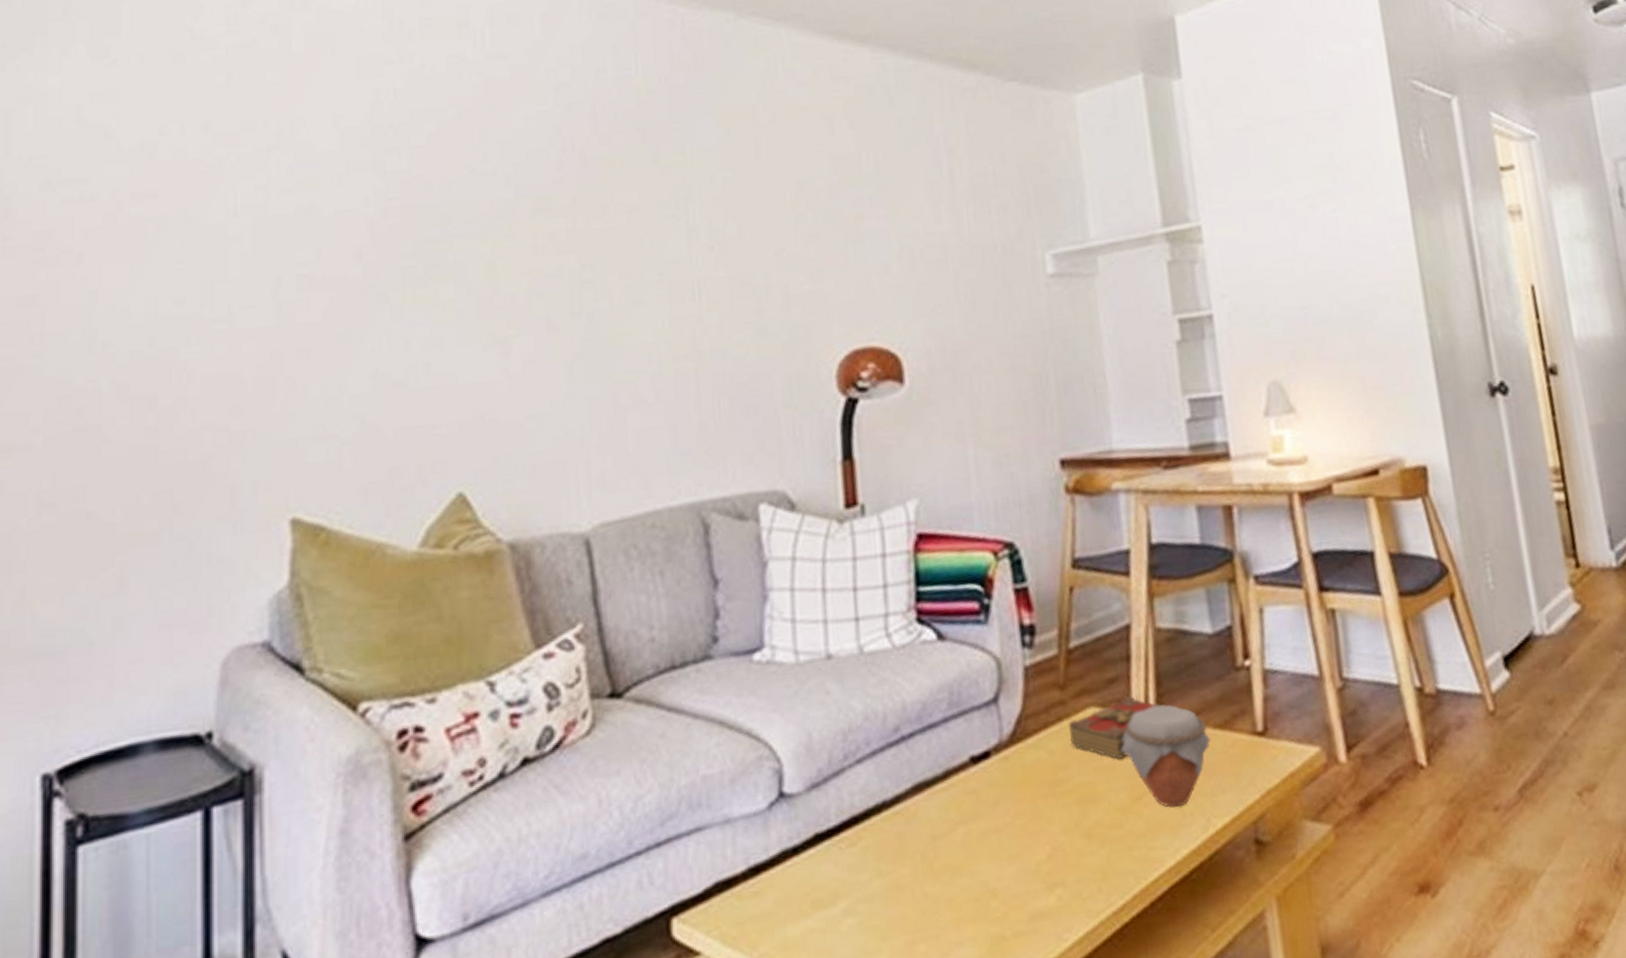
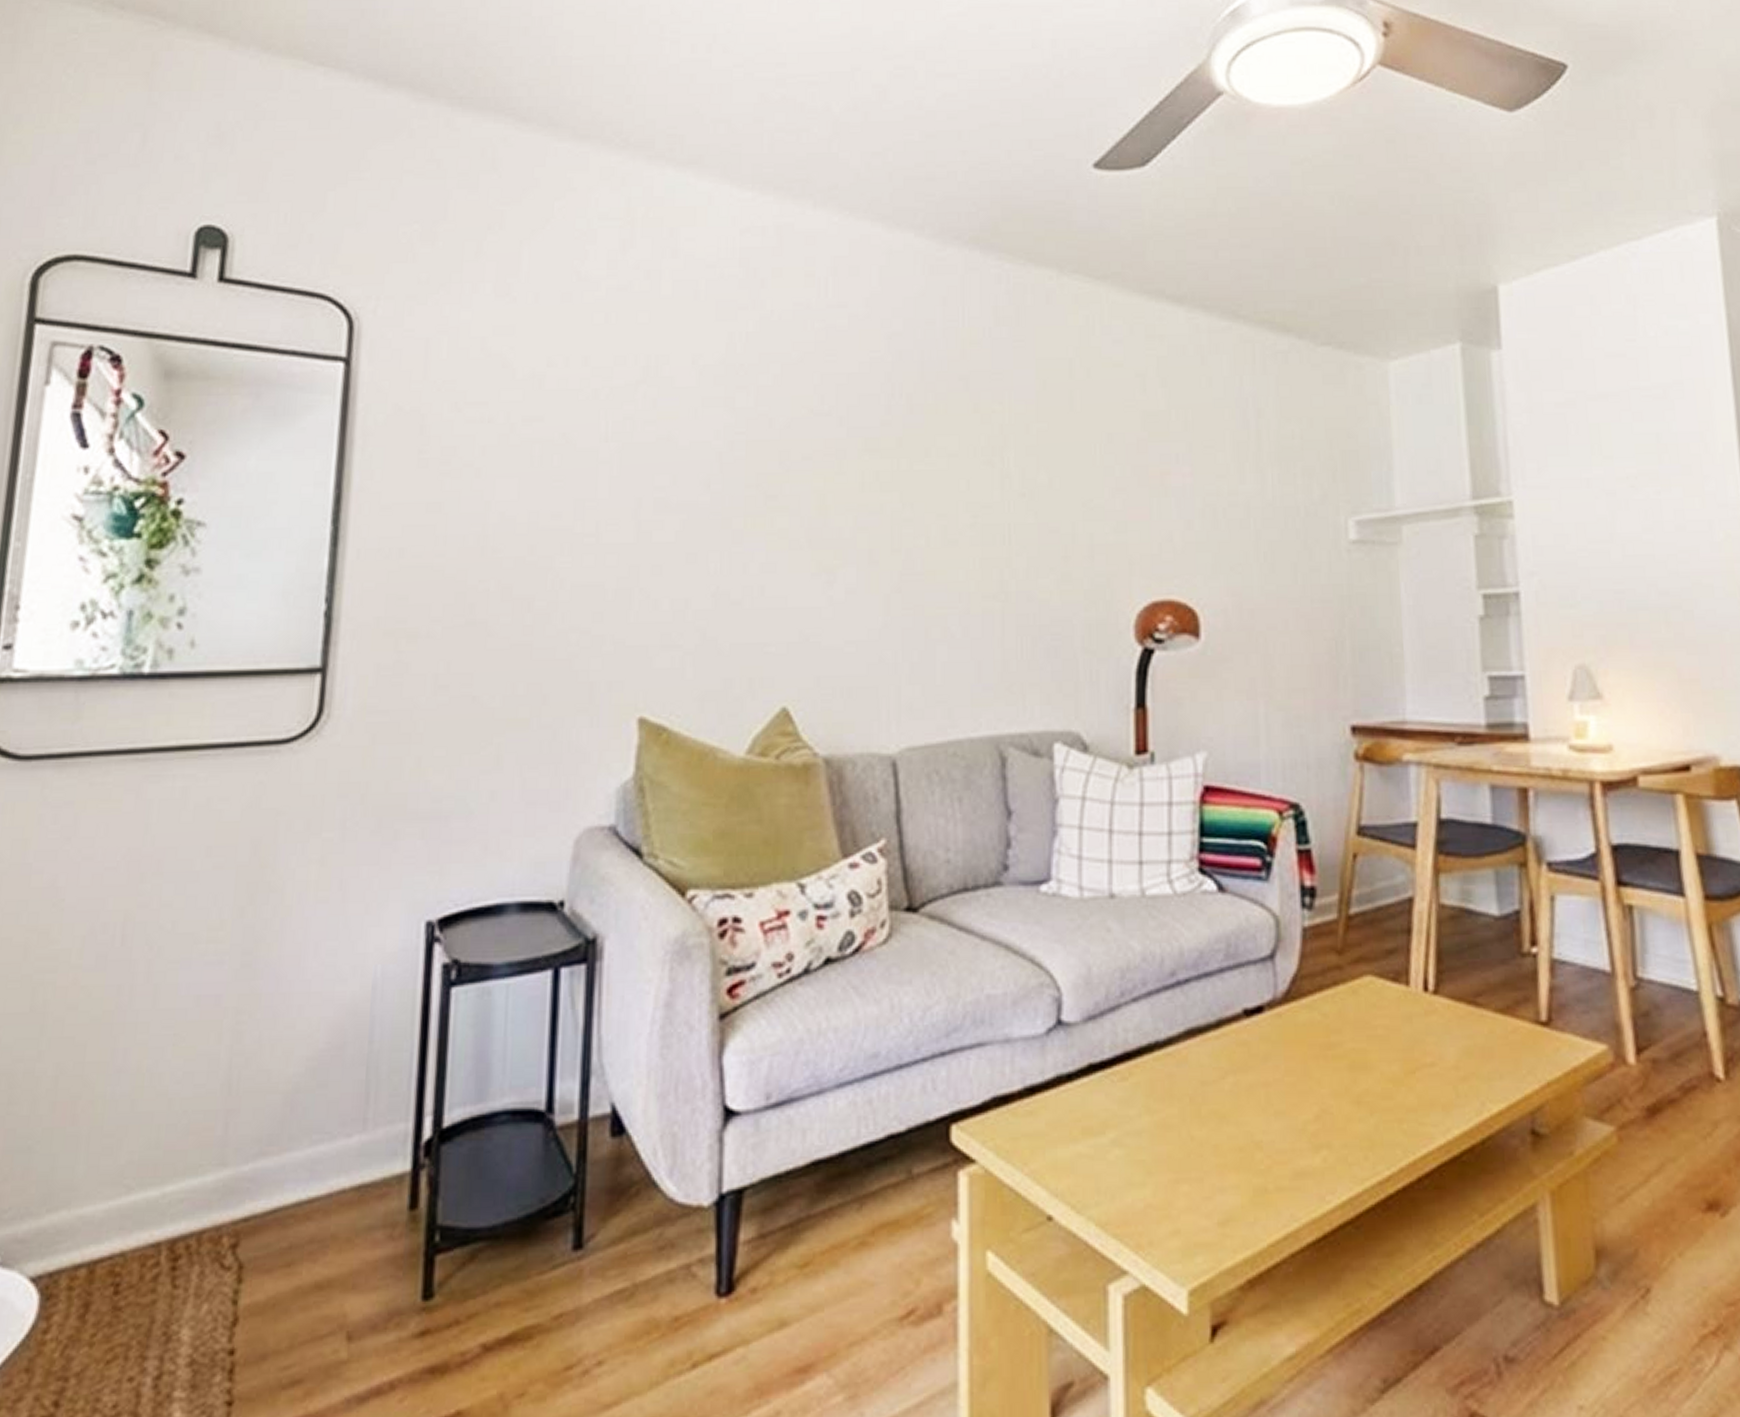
book: present [1068,696,1172,759] -> none [1343,969,1452,1030]
jar: present [1121,704,1212,808] -> none [1396,982,1491,1087]

